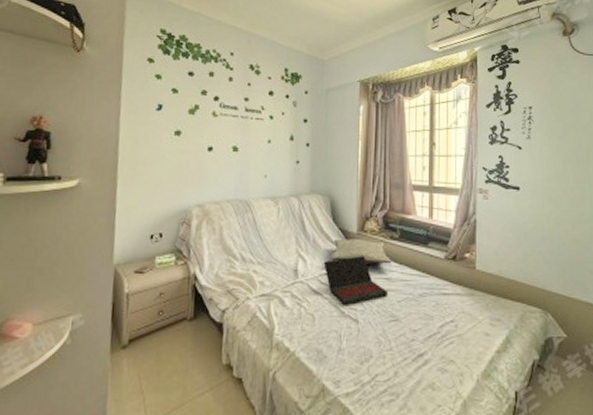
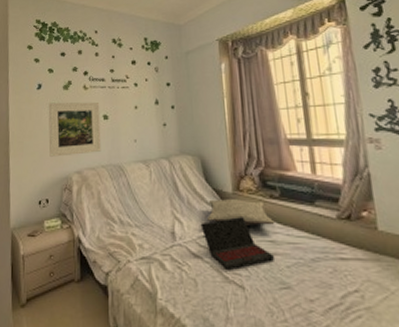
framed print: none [167,127,230,188] -> present [48,101,101,157]

